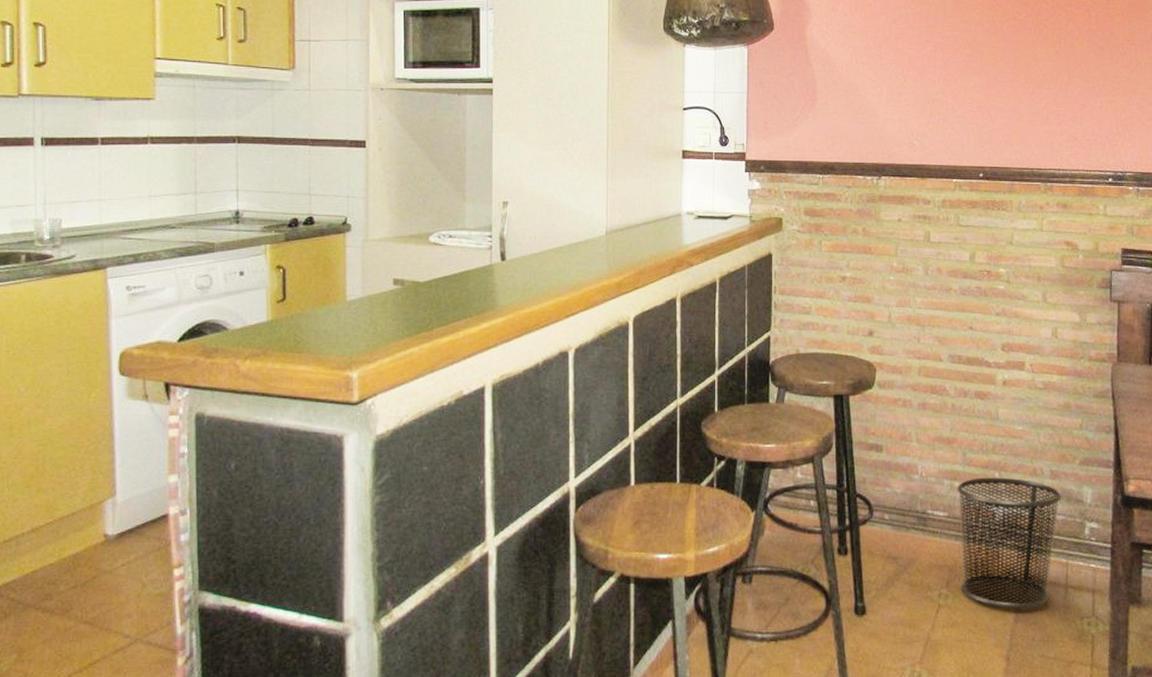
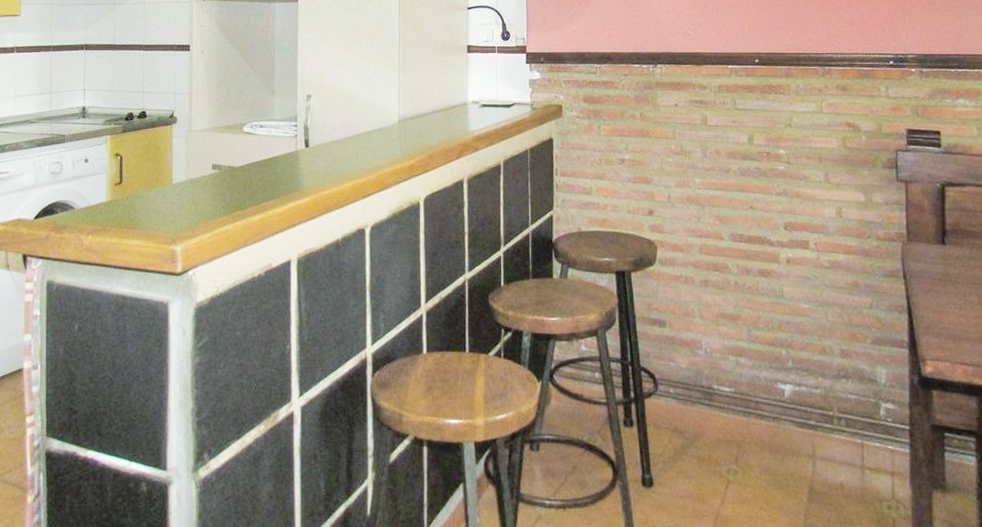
waste bin: present [957,477,1062,608] -> none [743,354,854,488]

